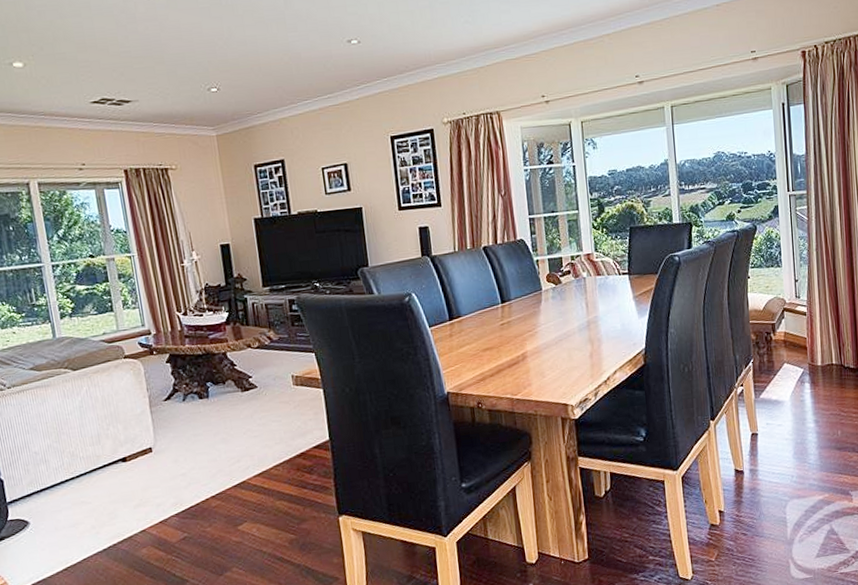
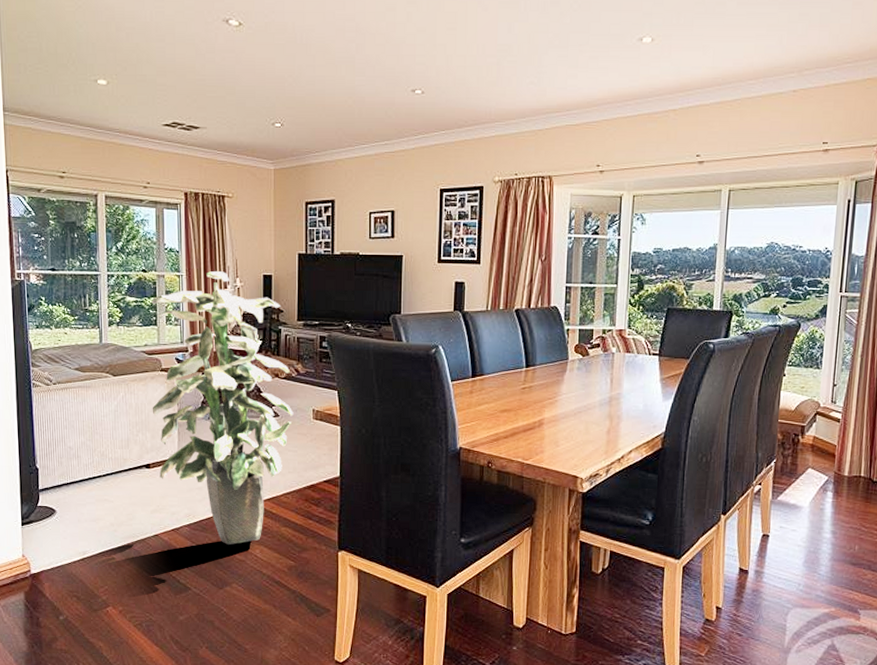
indoor plant: none [103,246,273,528] -> present [151,271,294,545]

